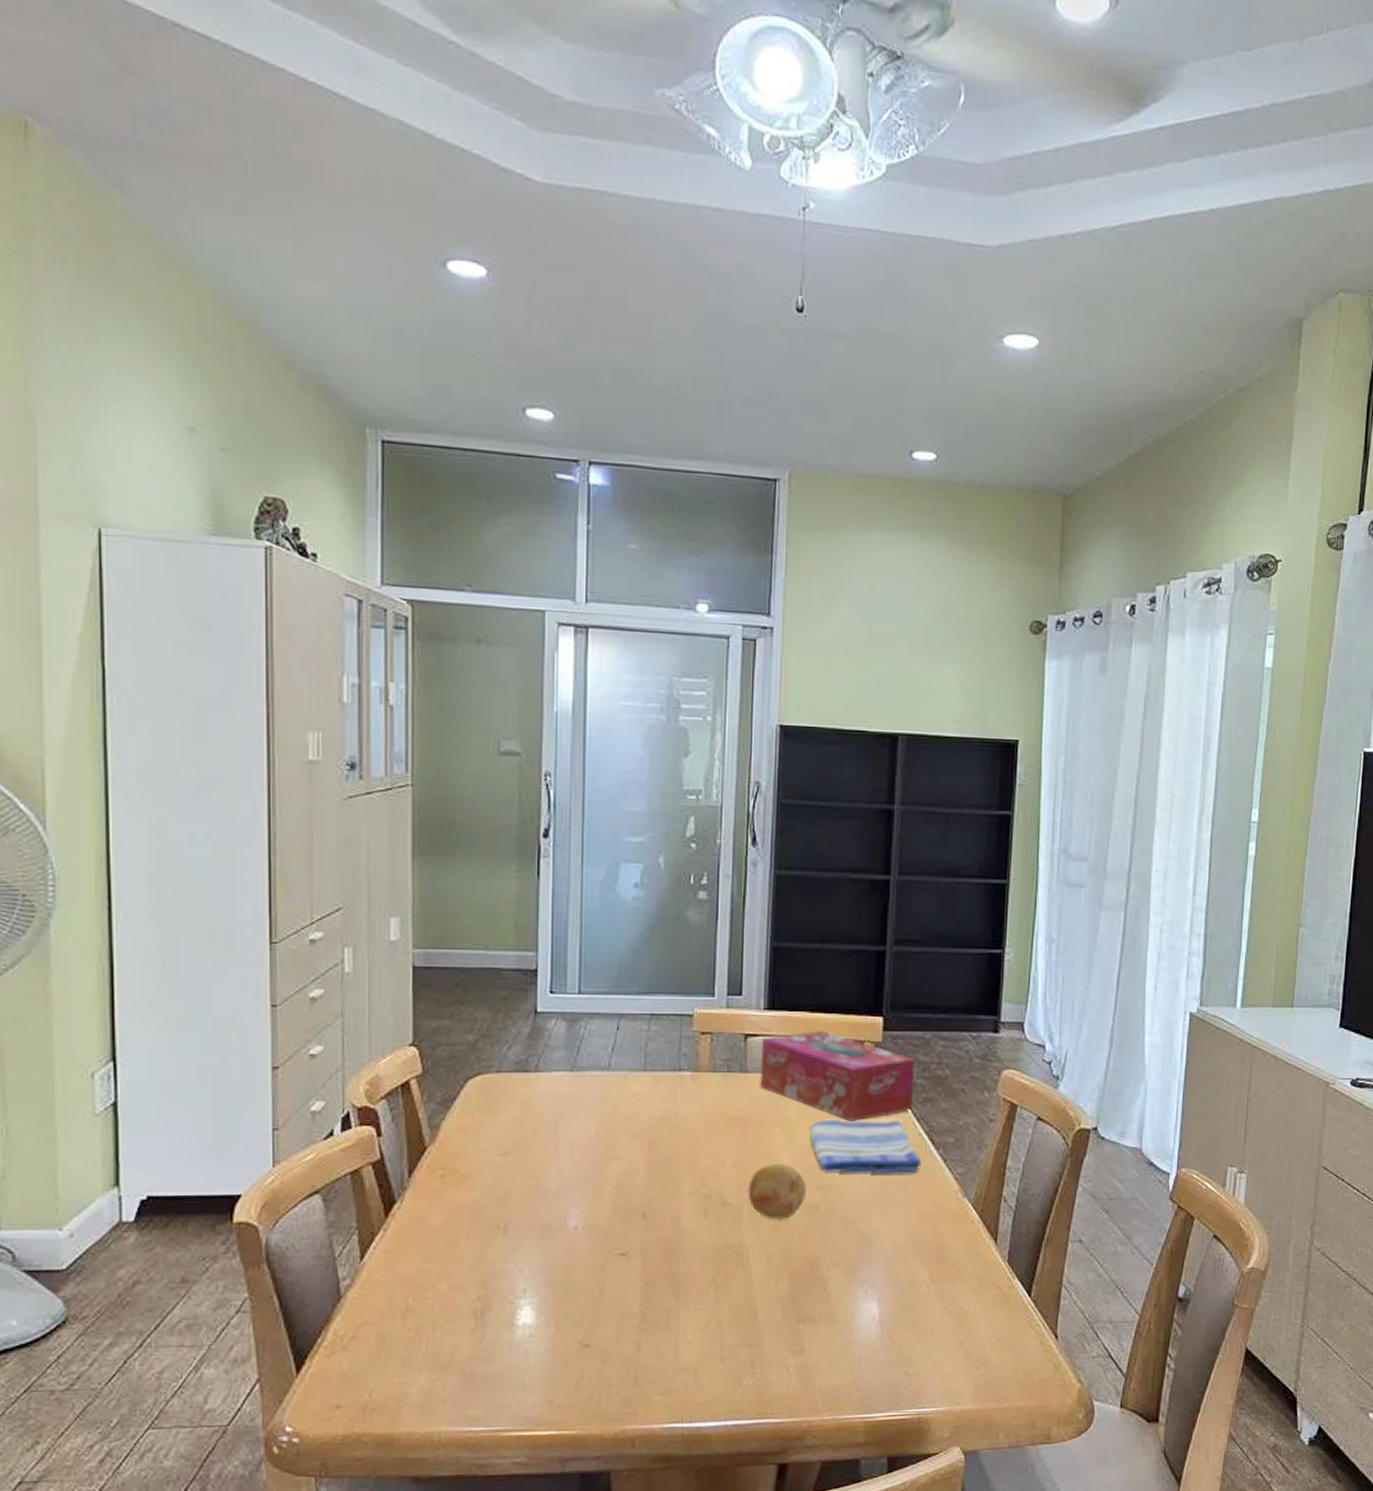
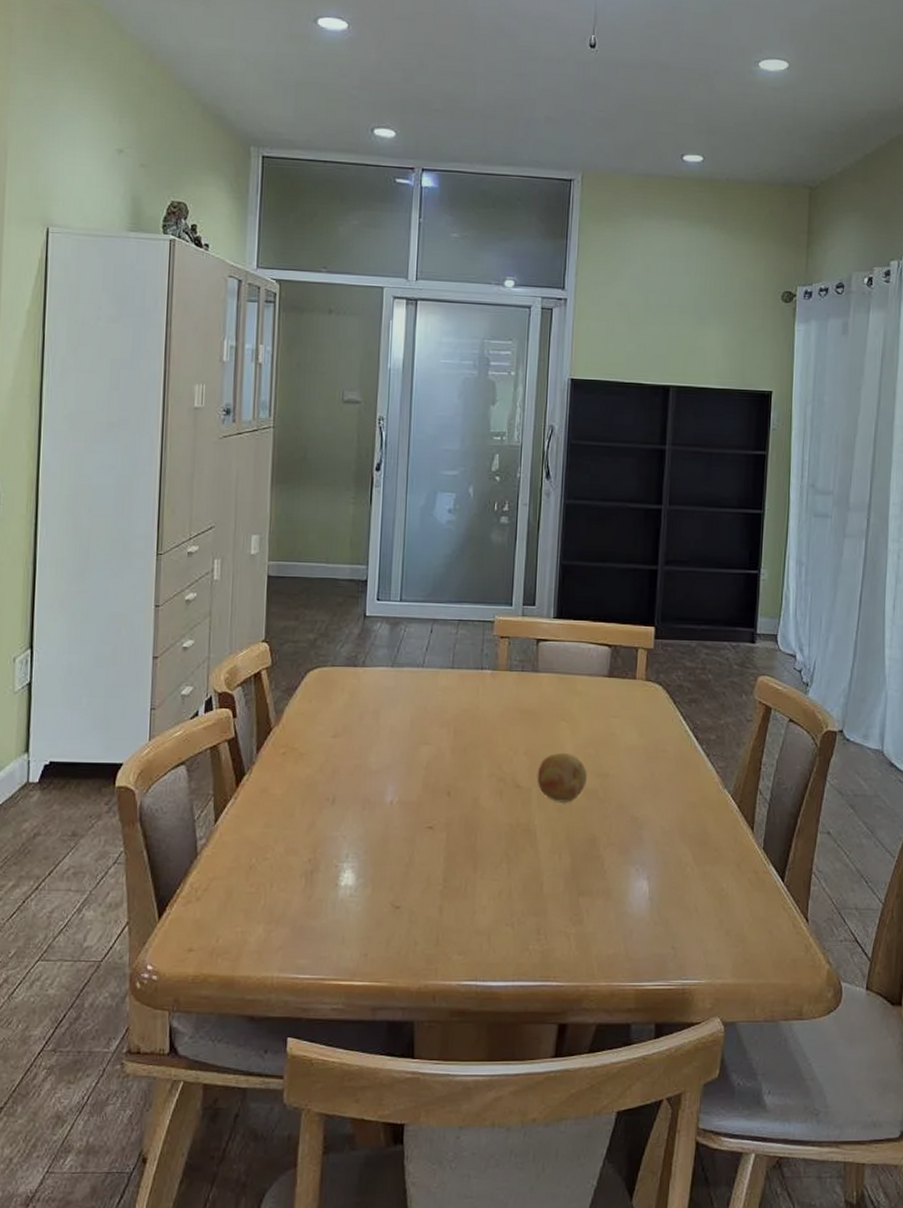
tissue box: present [760,1031,916,1121] -> none [549,638,683,718]
dish towel: present [809,1119,922,1174] -> none [590,715,687,766]

